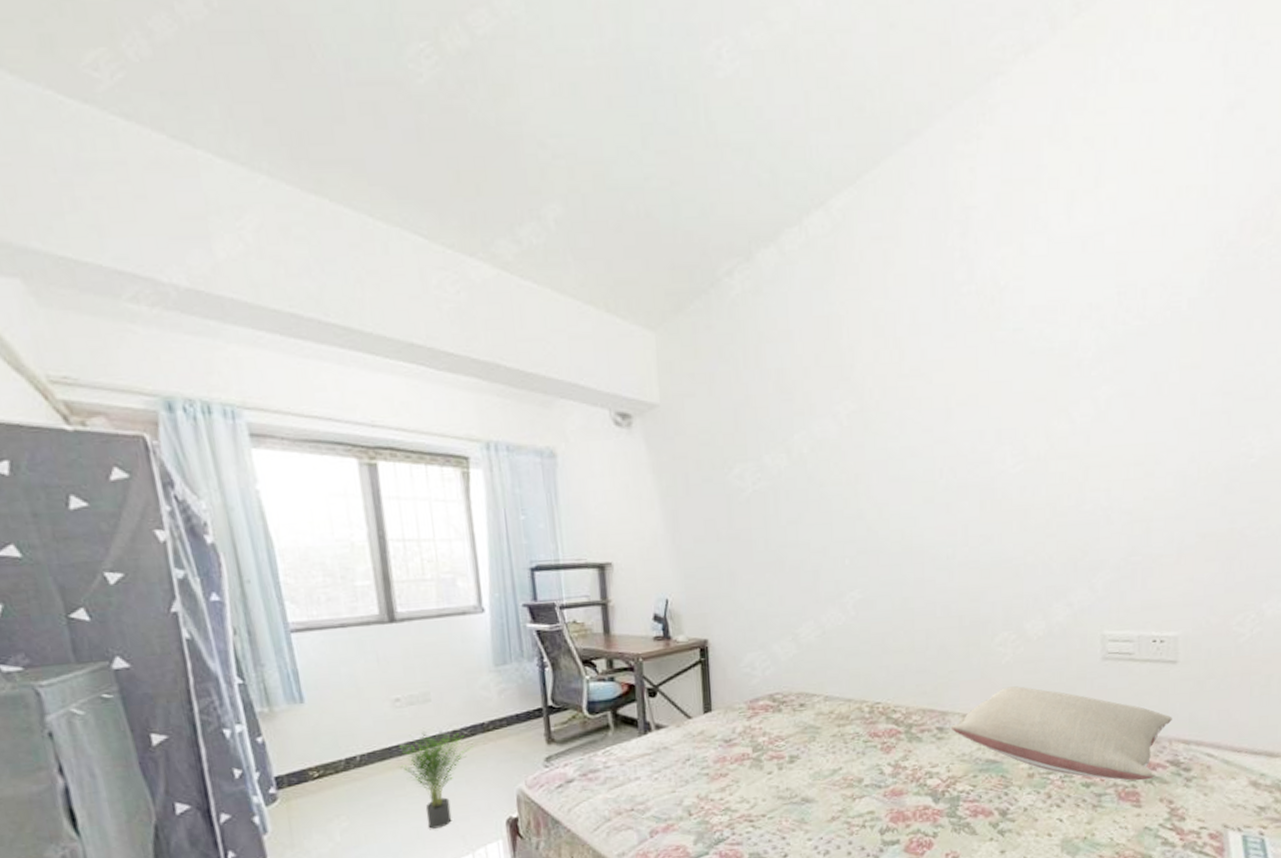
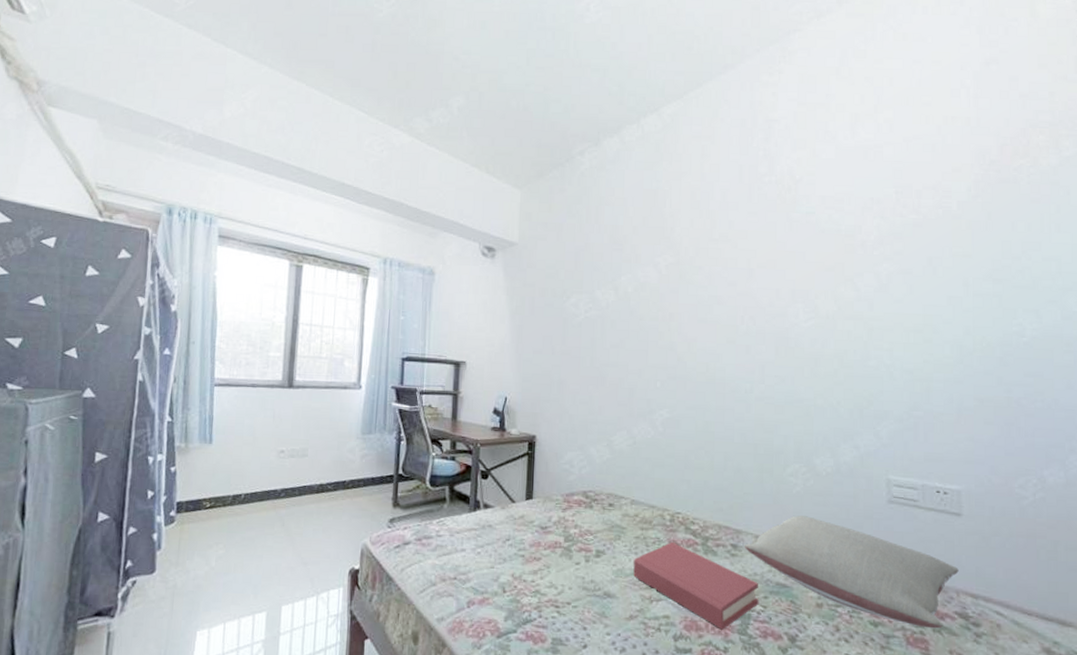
potted plant: present [397,730,473,829] -> none [271,481,334,568]
hardback book: none [832,734,968,816] -> present [633,541,759,630]

